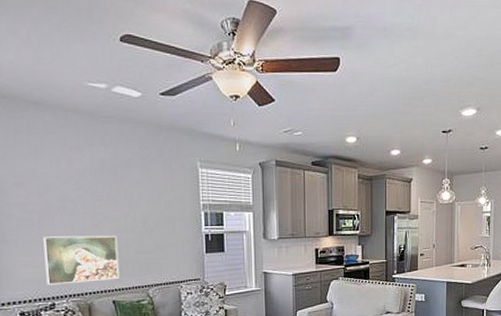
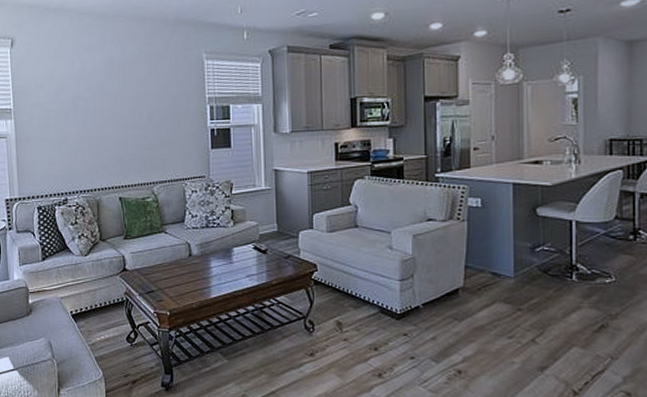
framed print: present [43,235,120,285] -> none [58,131,126,181]

